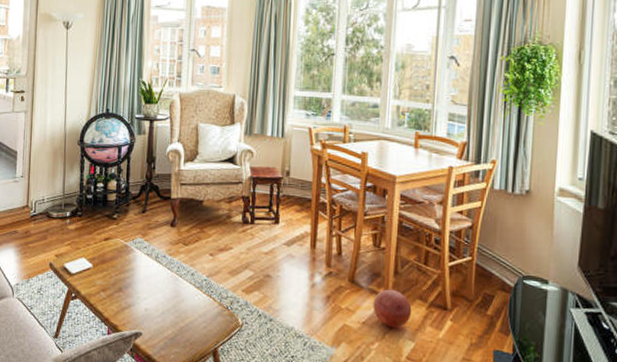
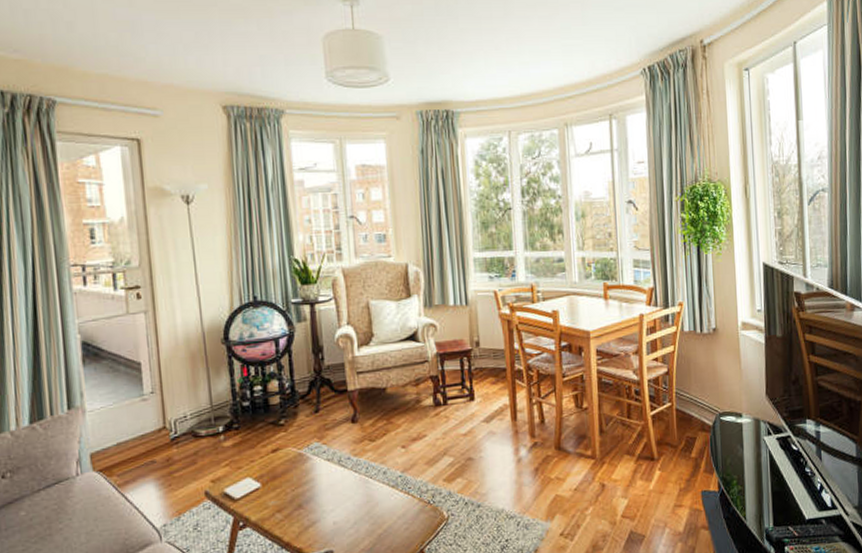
ball: present [373,289,412,328] -> none [582,449,621,489]

